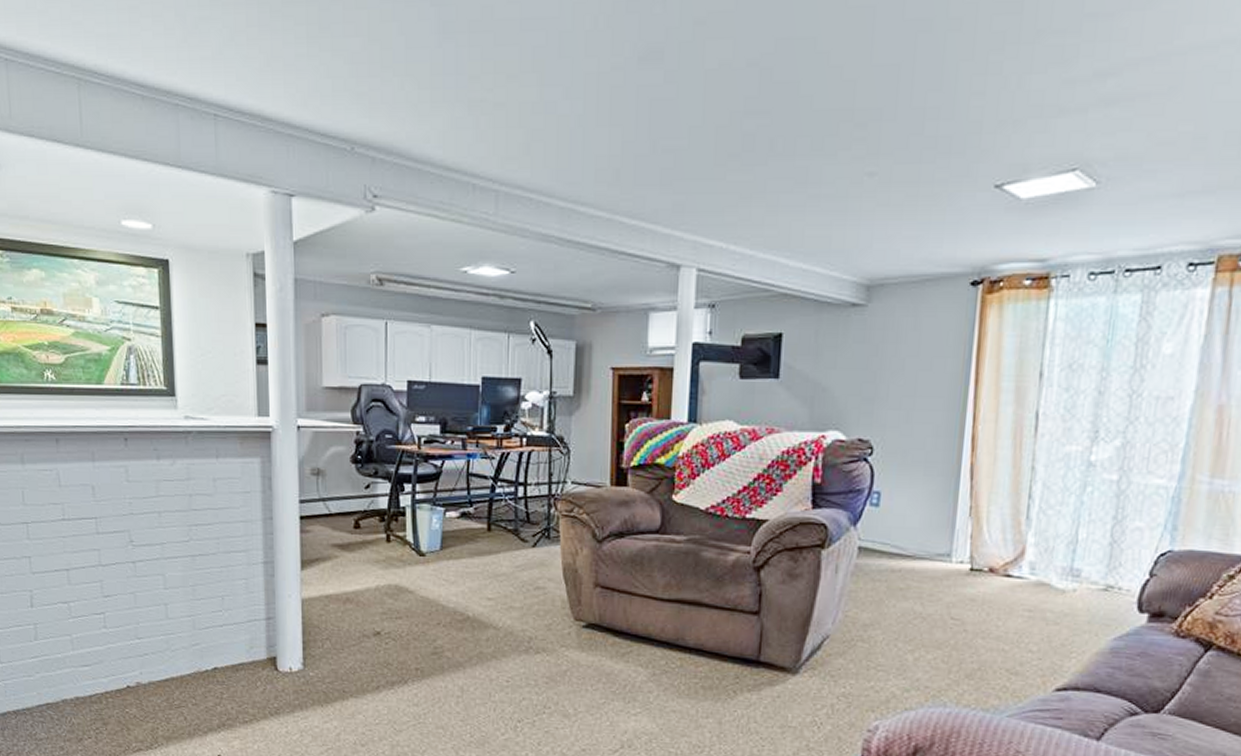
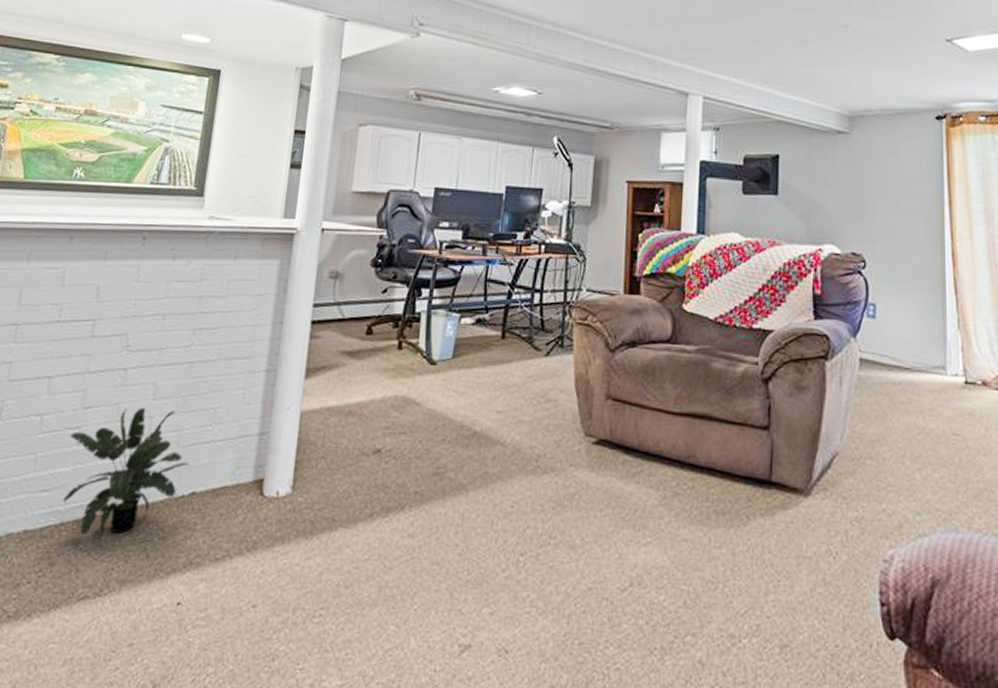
potted plant: none [97,595,208,703] -> present [63,407,190,537]

